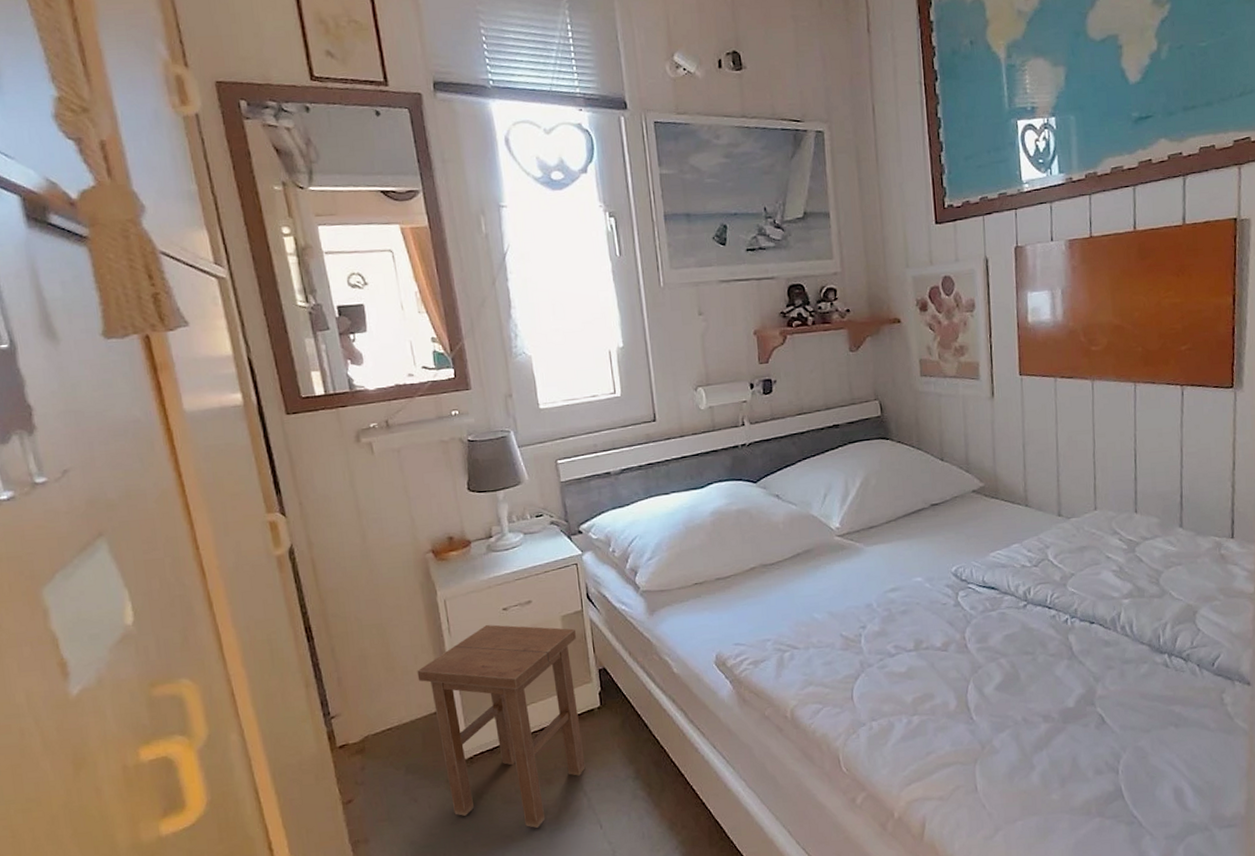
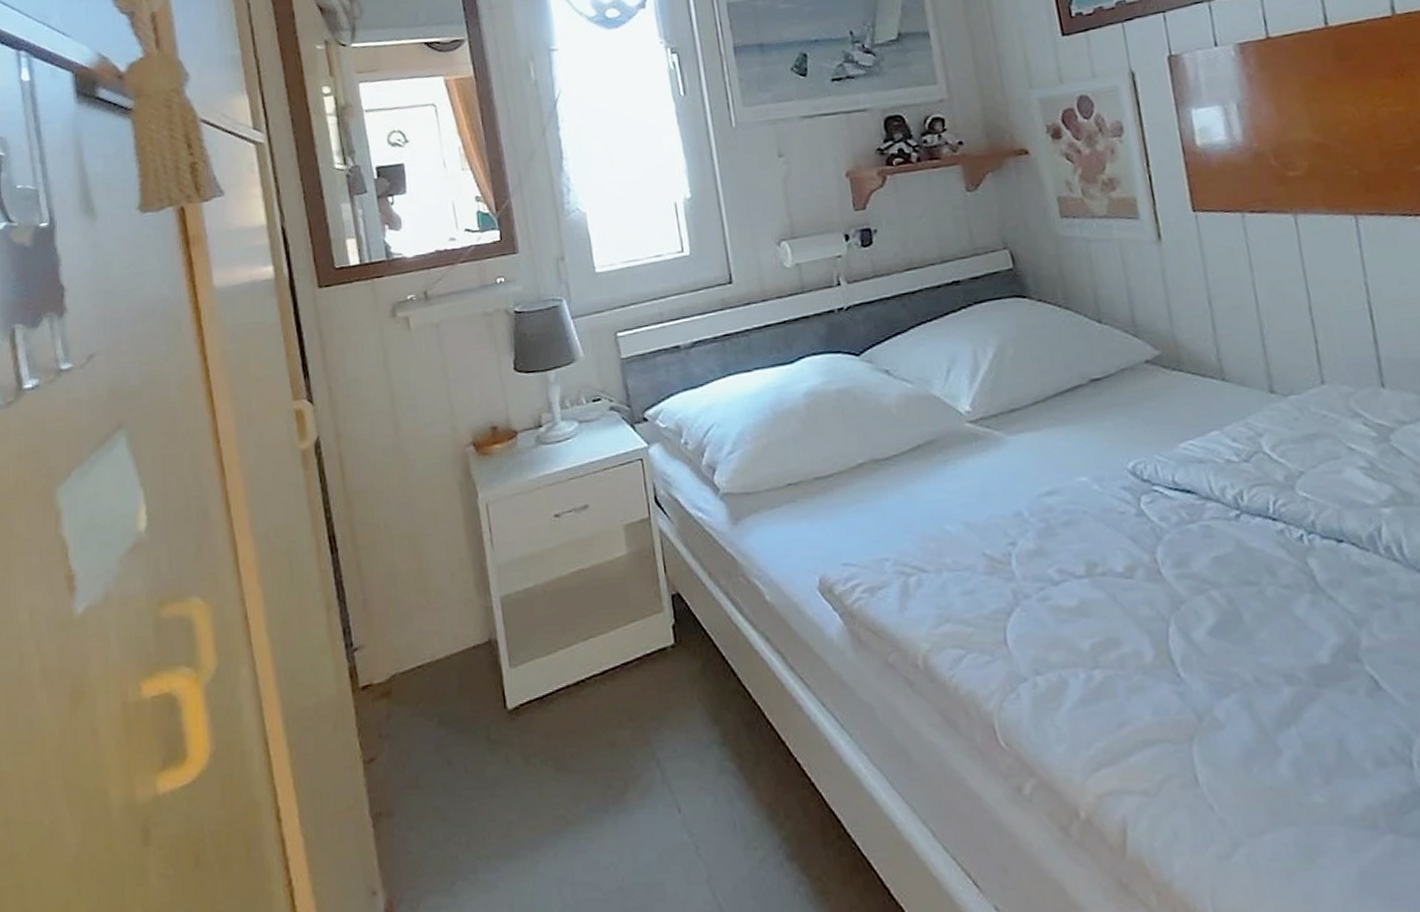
stool: present [417,624,586,828] -> none [454,534,658,808]

